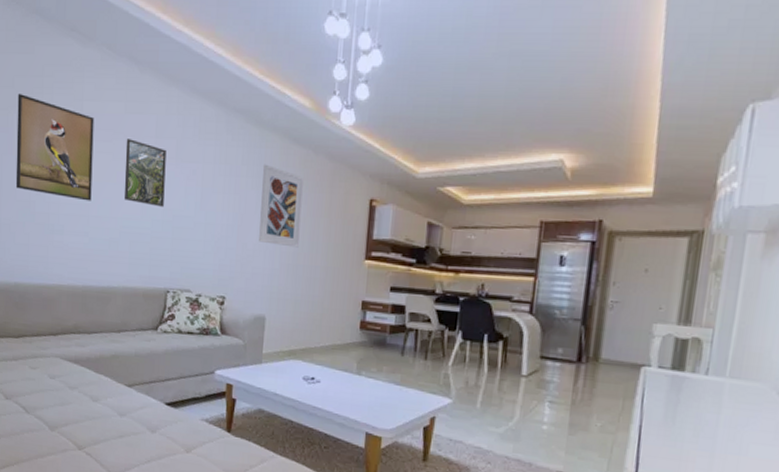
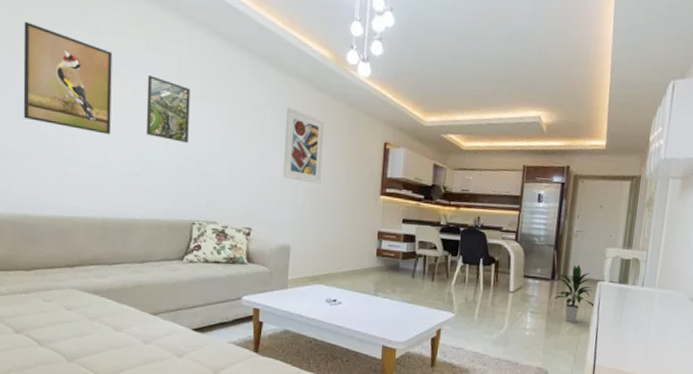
indoor plant: none [579,344,639,418] -> present [553,264,596,323]

